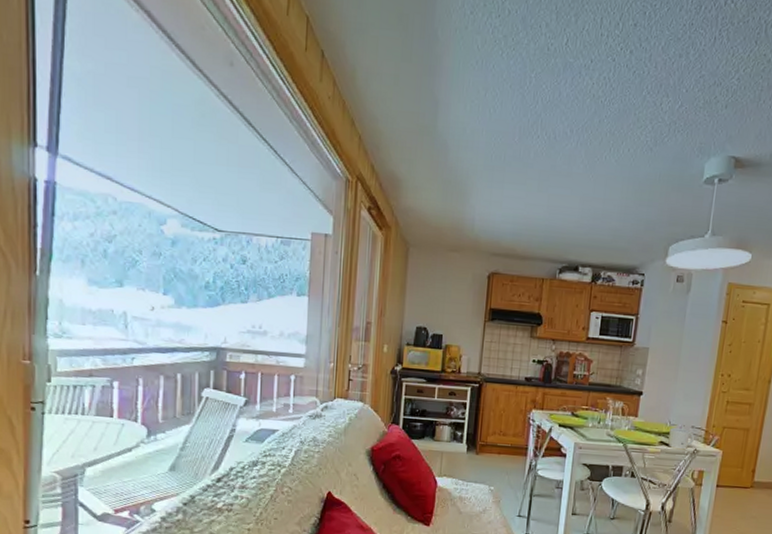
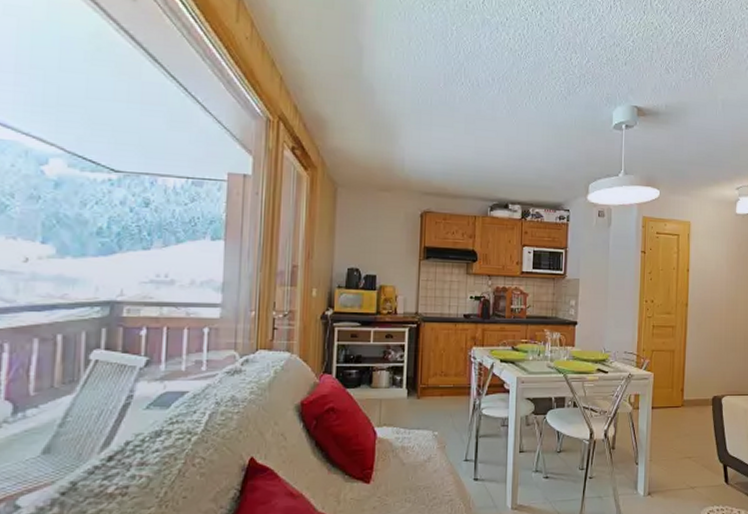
mug: present [668,428,694,450] -> none [605,355,627,375]

